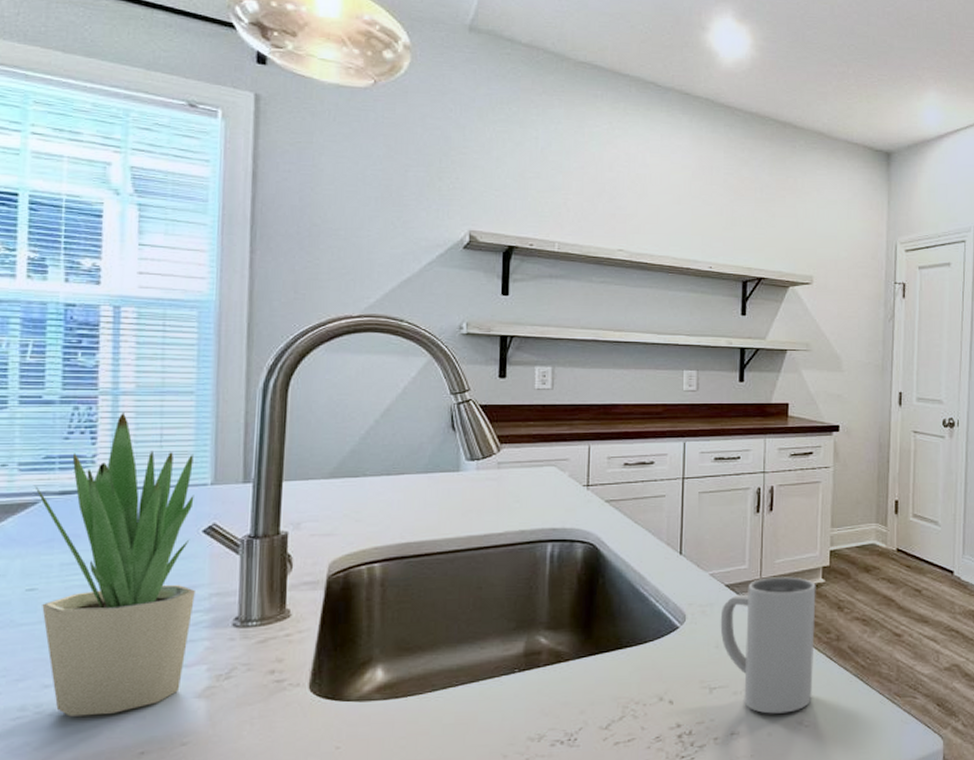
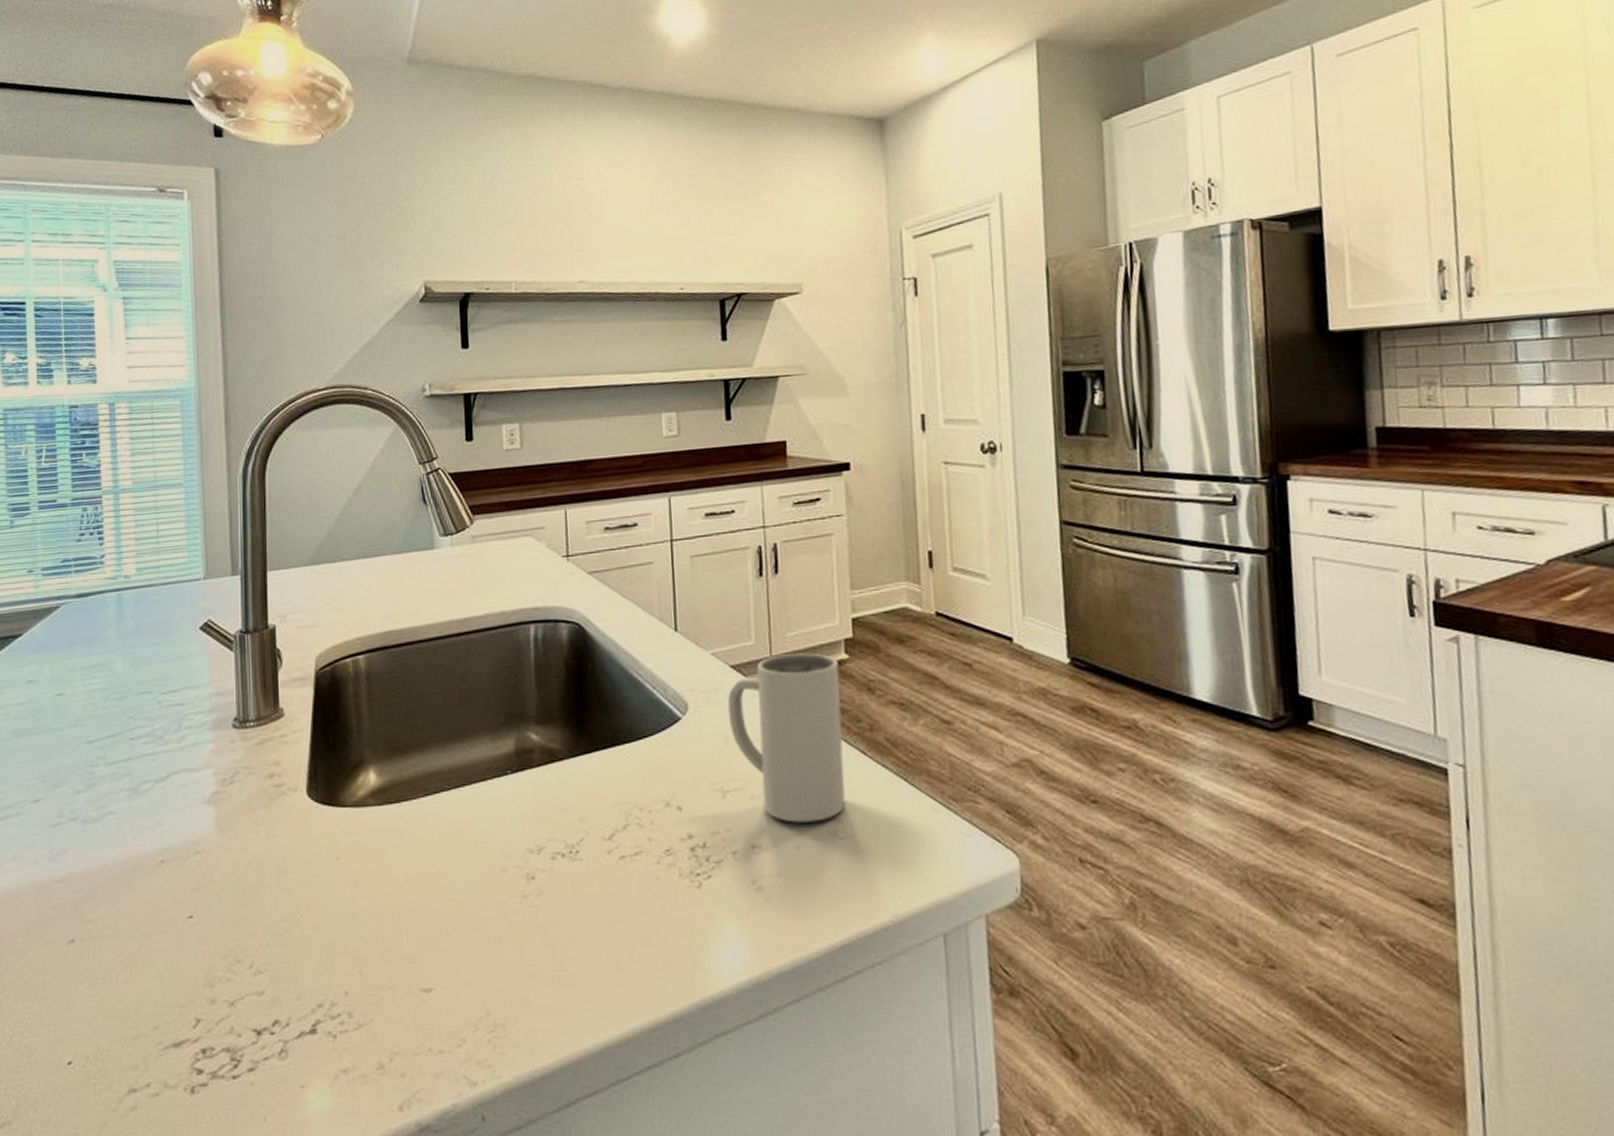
potted plant: present [34,413,195,717] -> none [56,511,197,823]

